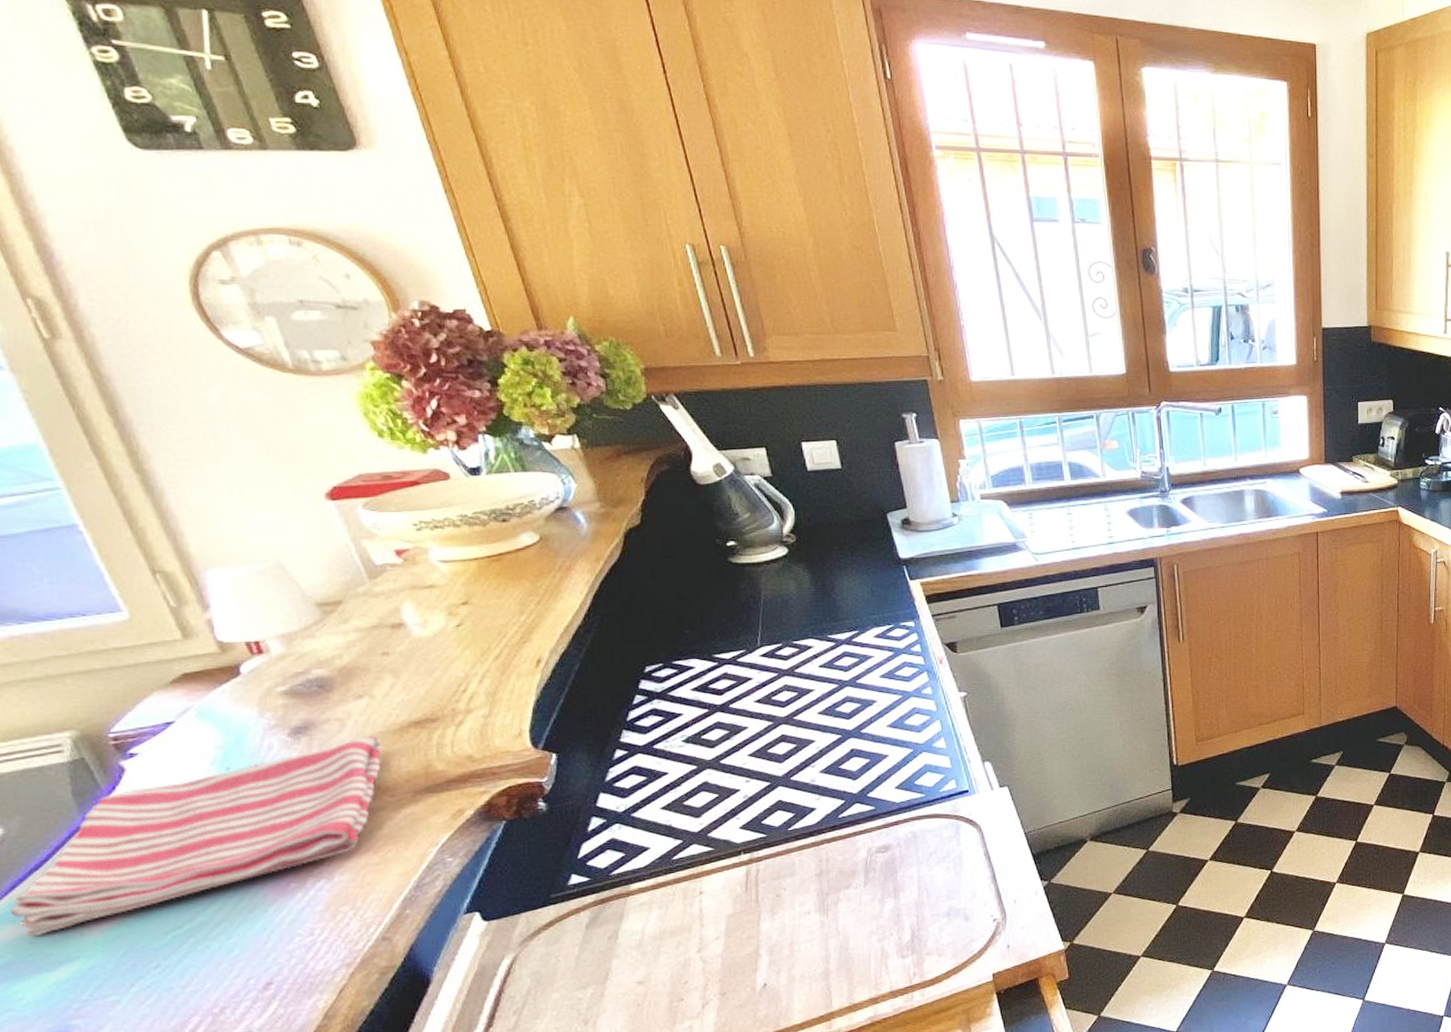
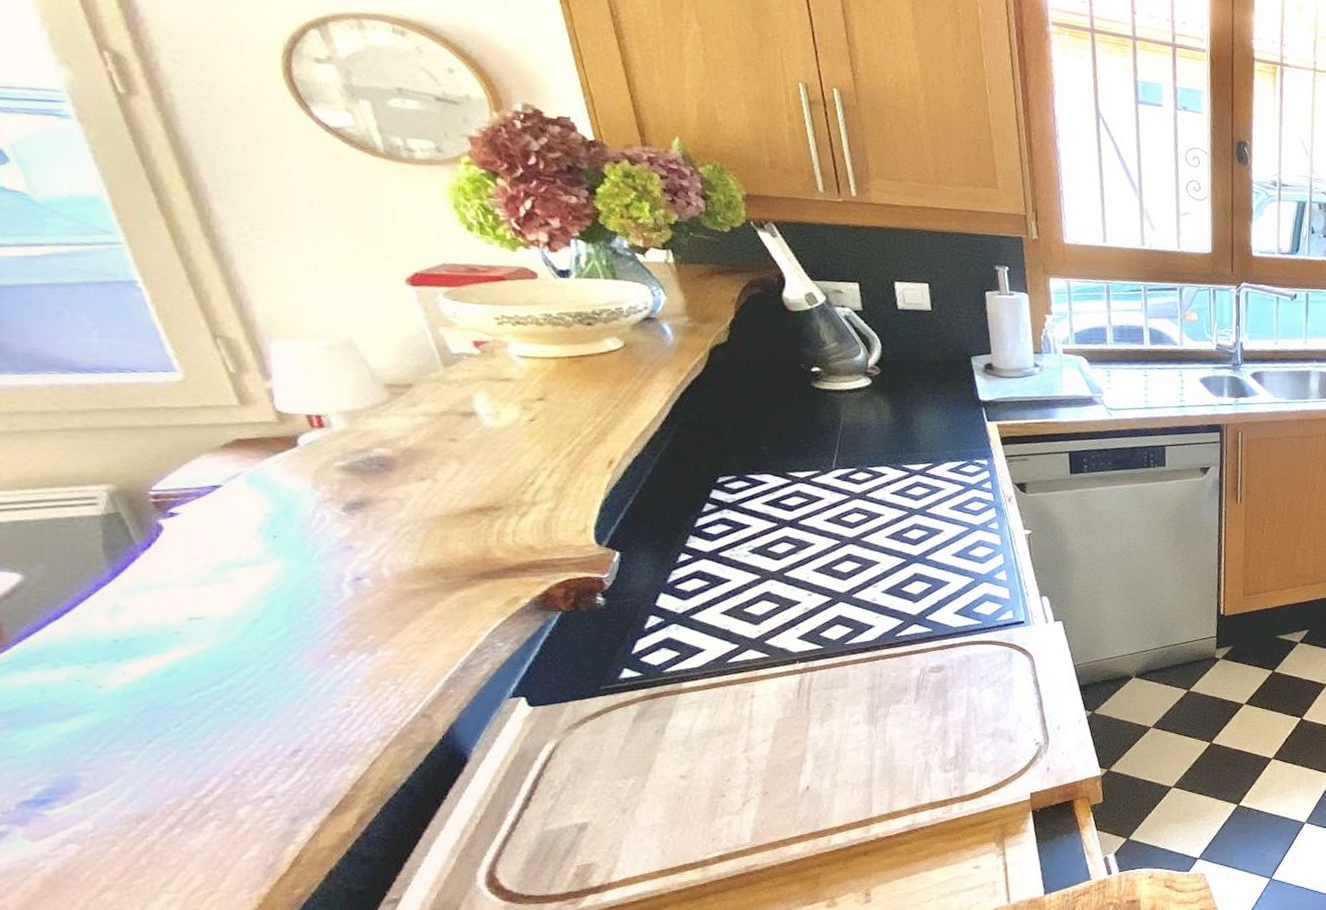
dish towel: present [11,736,383,937] -> none [24,518,442,686]

